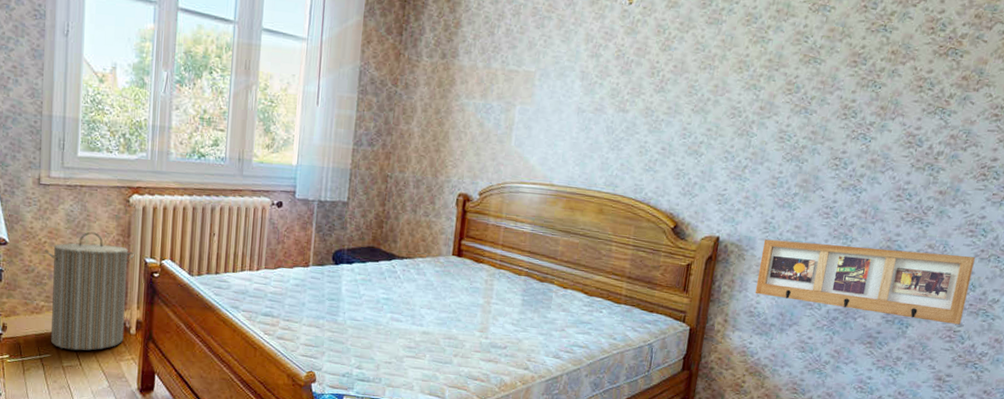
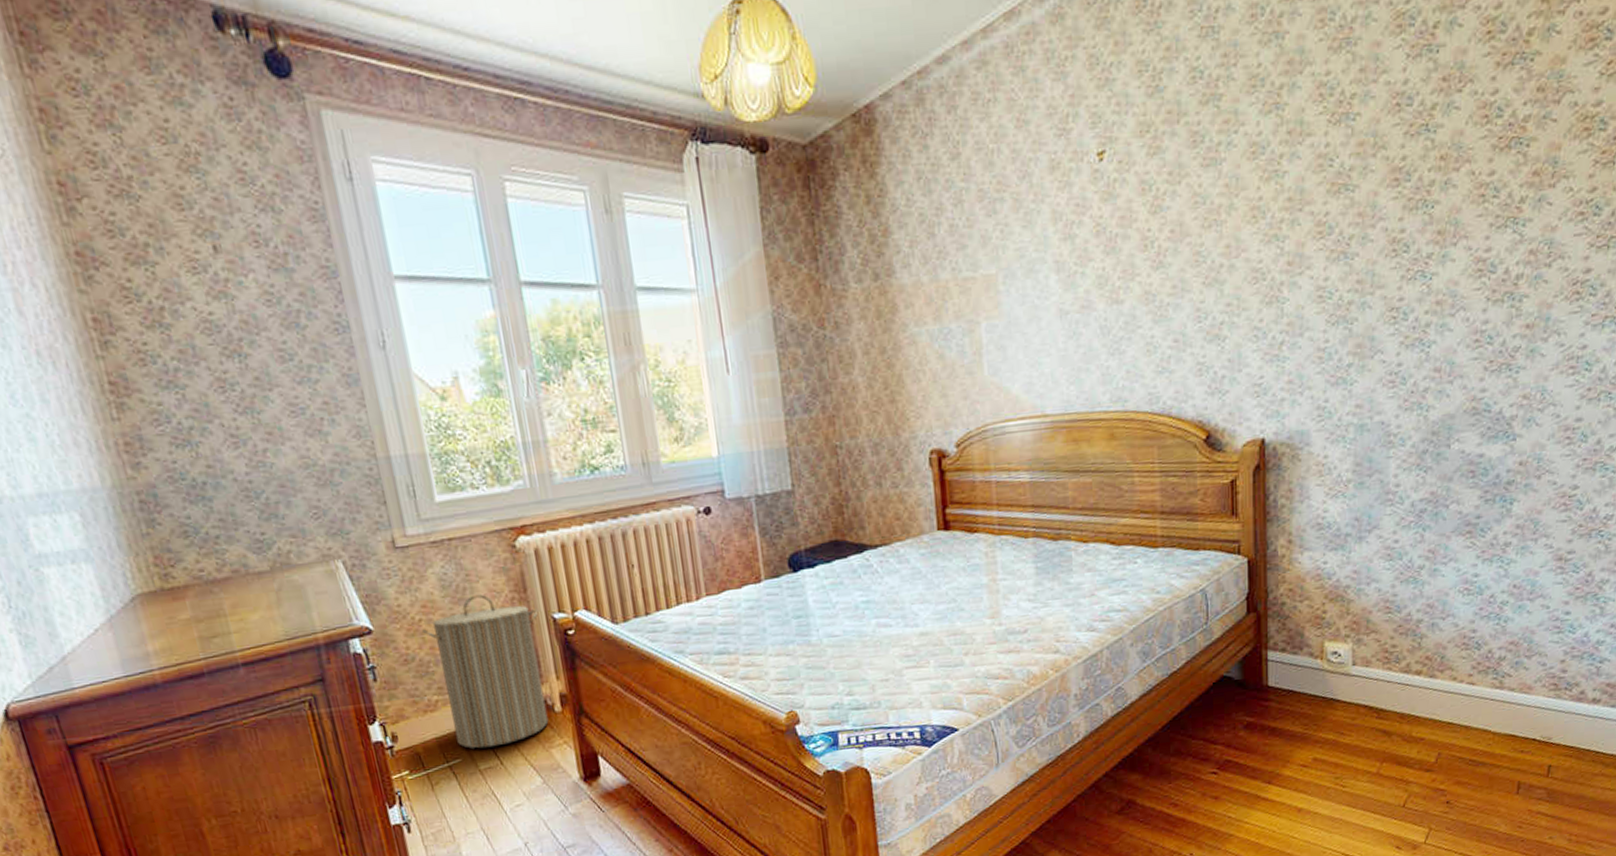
picture frame: present [755,239,975,325] -> none [1319,398,1582,501]

